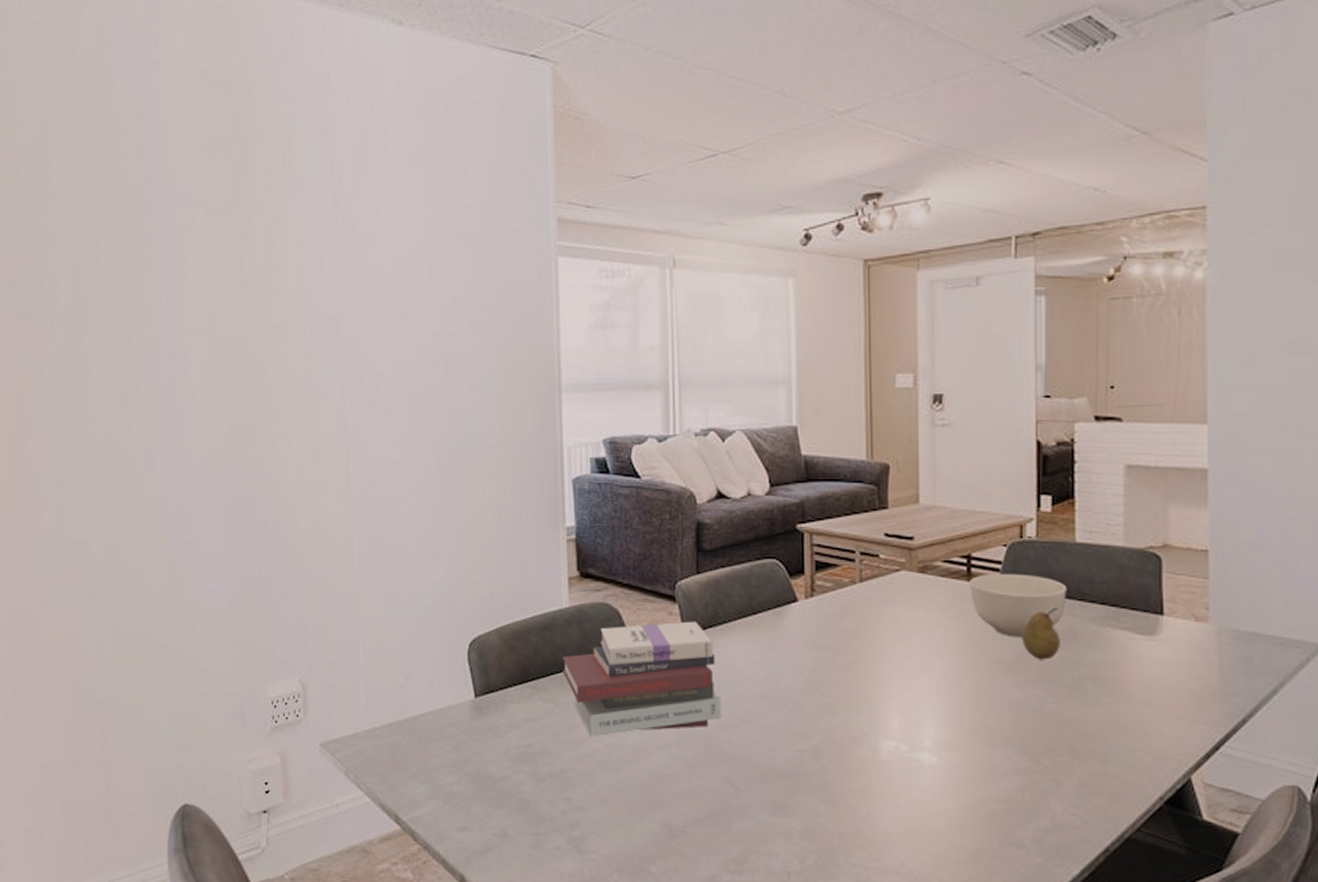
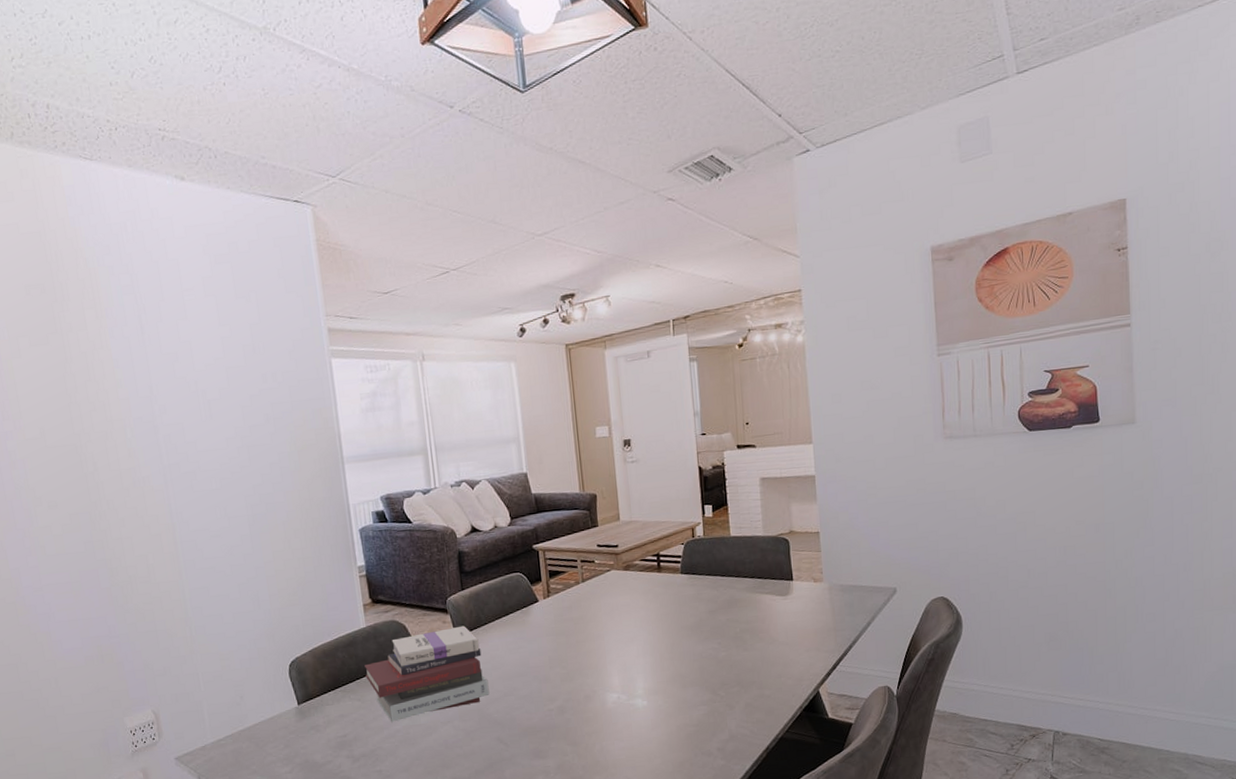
bowl: present [968,573,1067,638] -> none [659,563,728,609]
fruit: present [1021,607,1060,660] -> none [699,583,726,622]

